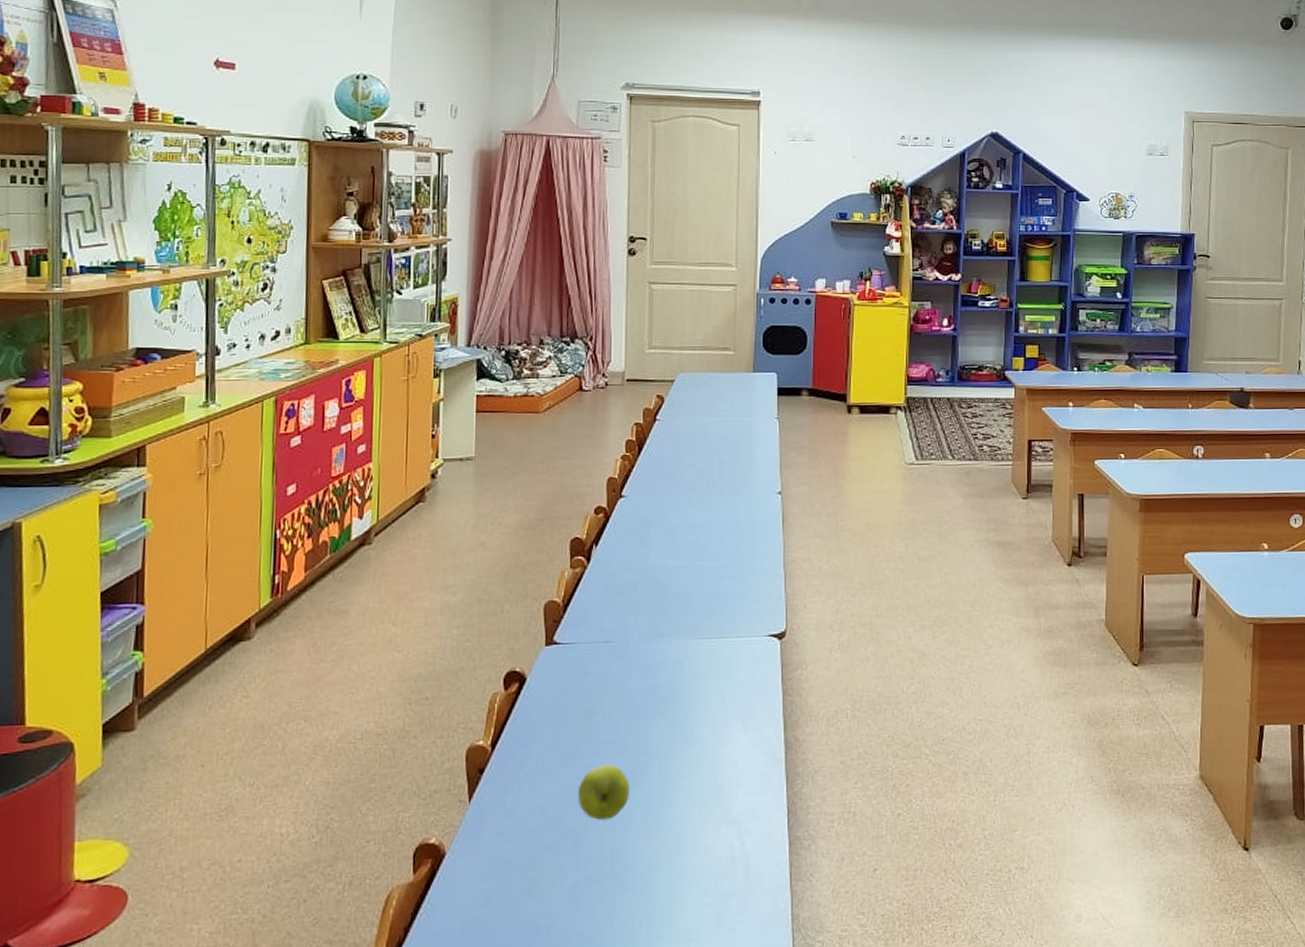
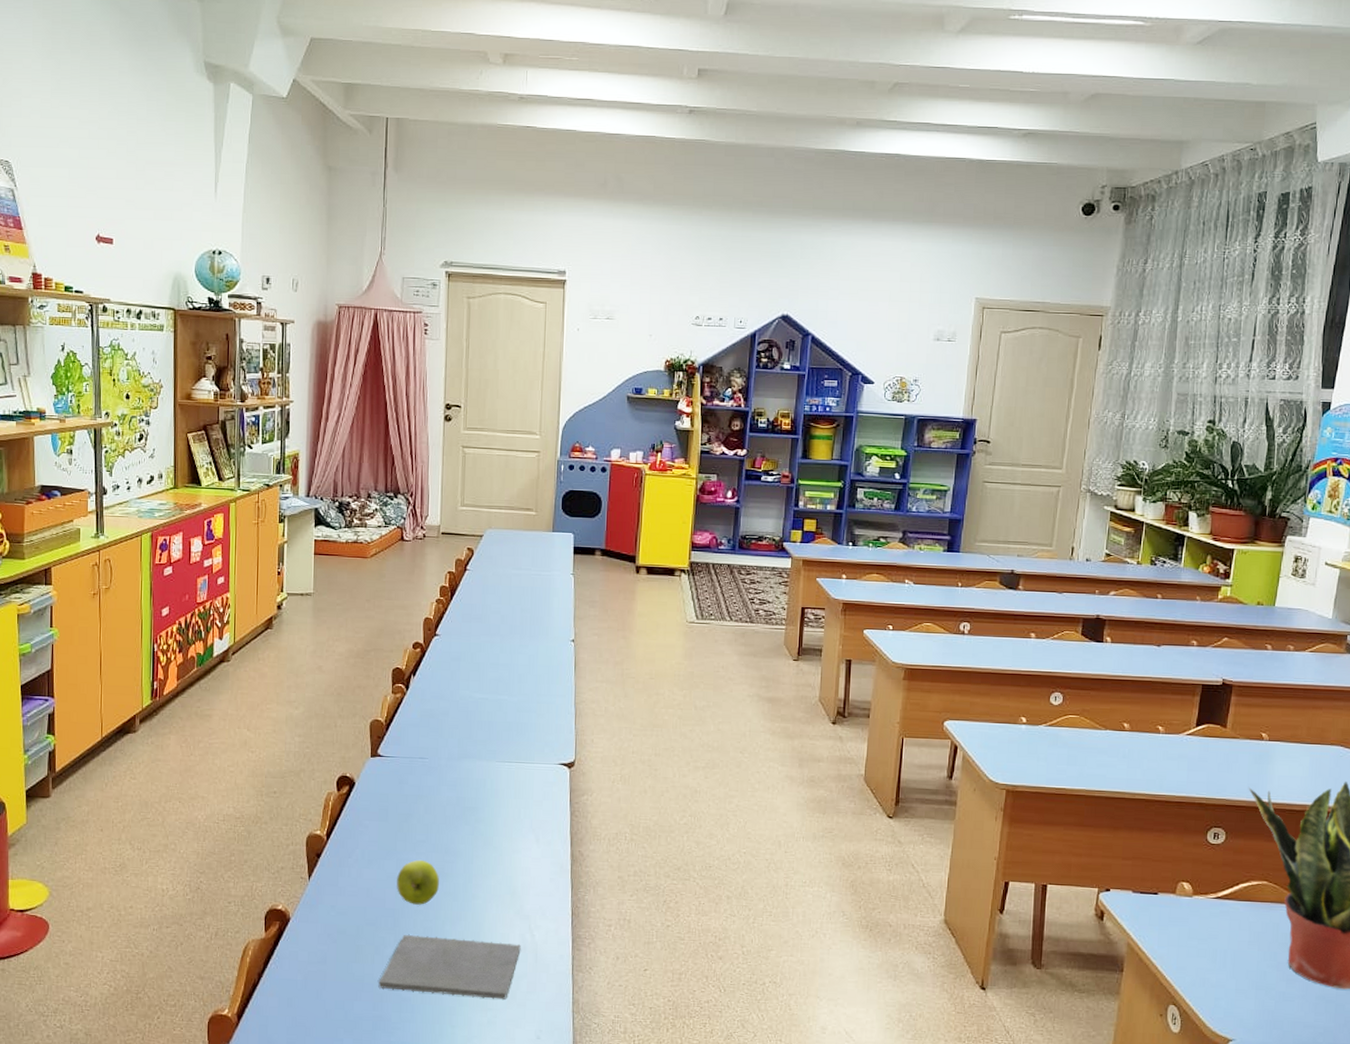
notepad: none [556,855,729,930] -> present [378,934,521,1001]

